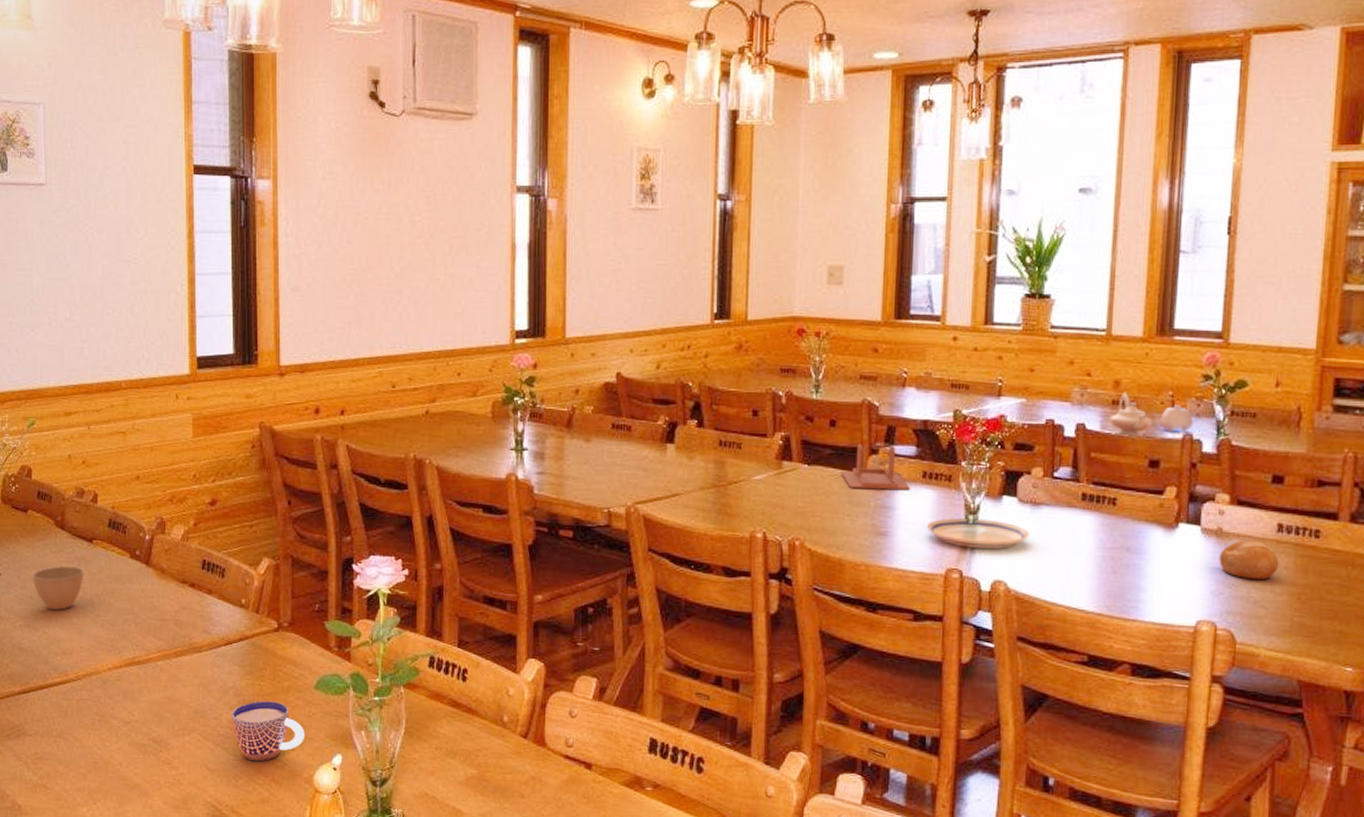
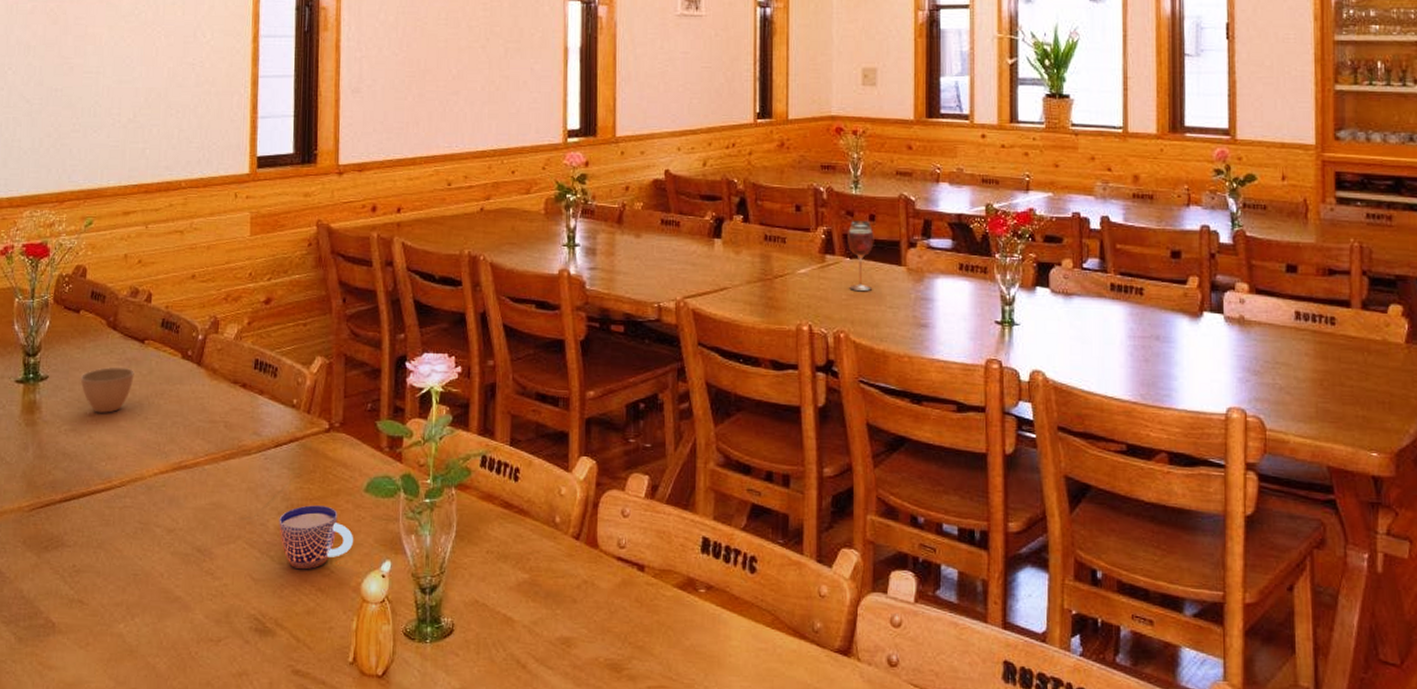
wineglass: none [806,425,834,498] -> present [848,220,874,291]
napkin holder: present [841,443,910,489] -> none [881,237,947,281]
plate: present [926,518,1030,550] -> none [965,309,1064,340]
teapot: present [1109,392,1153,437] -> none [1131,186,1172,228]
sugar bowl: present [1159,405,1194,433] -> none [1178,198,1210,225]
bread roll: present [1219,540,1280,581] -> none [1243,328,1300,367]

